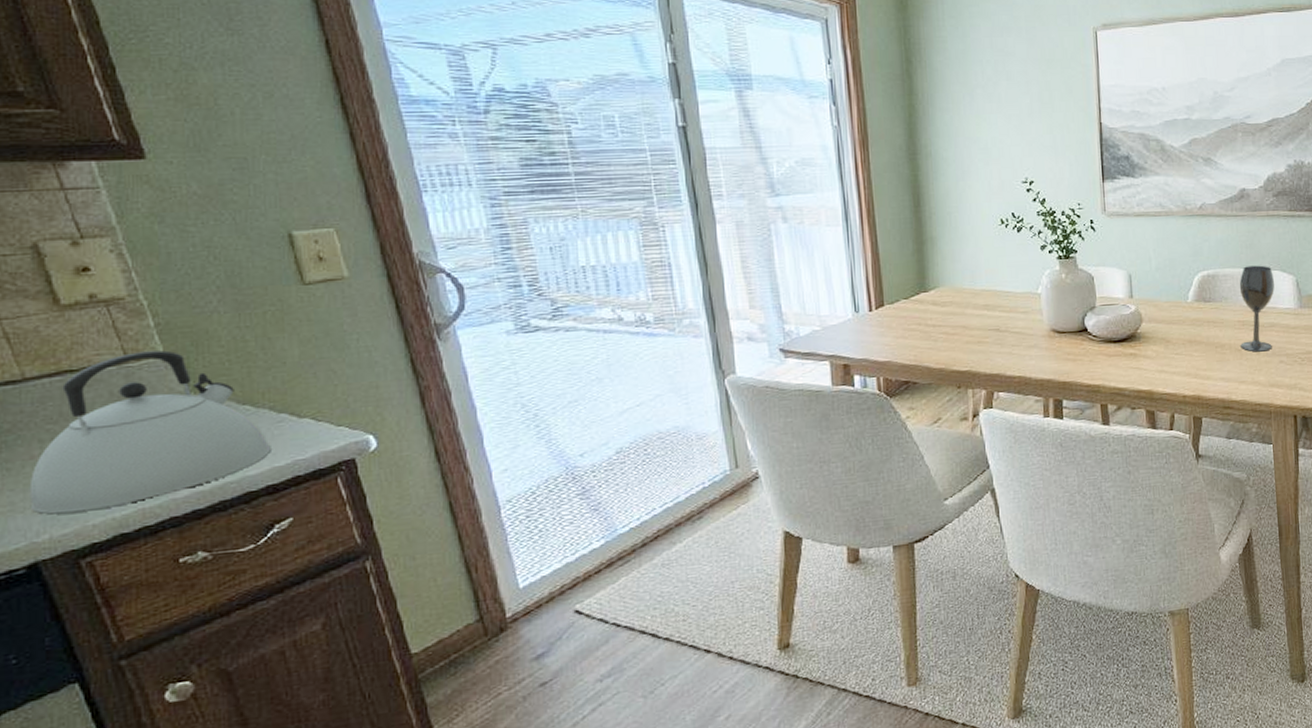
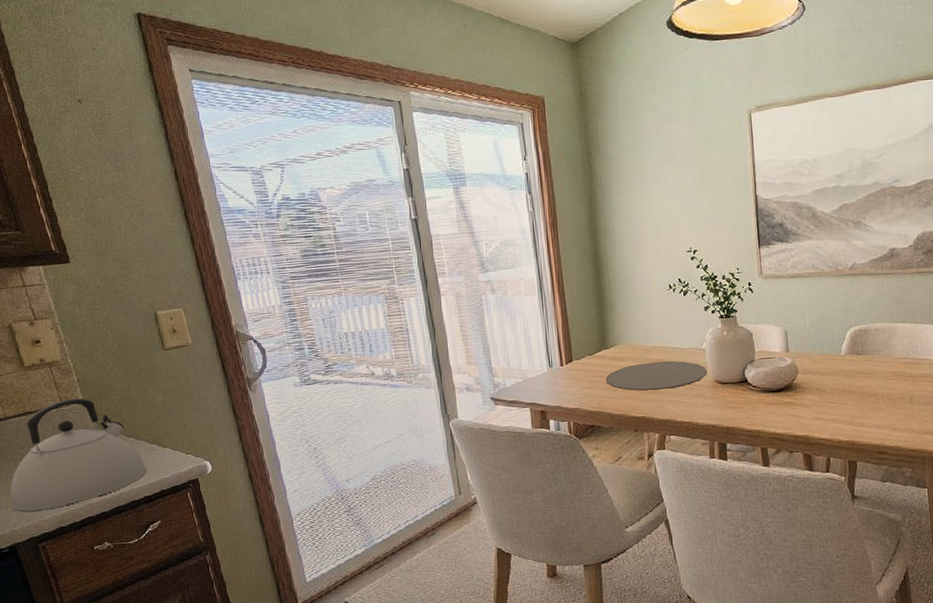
placemat: none [925,306,1043,341] -> present [606,361,708,391]
wine glass: present [1239,265,1275,352] -> none [891,319,926,401]

